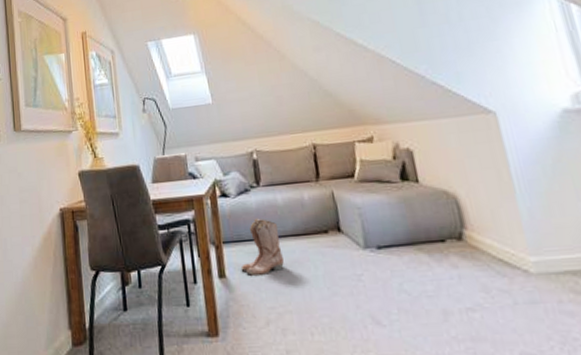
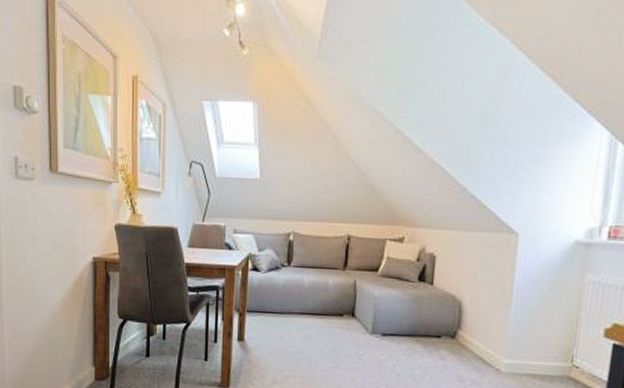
boots: present [240,218,284,276] -> none [259,294,300,343]

